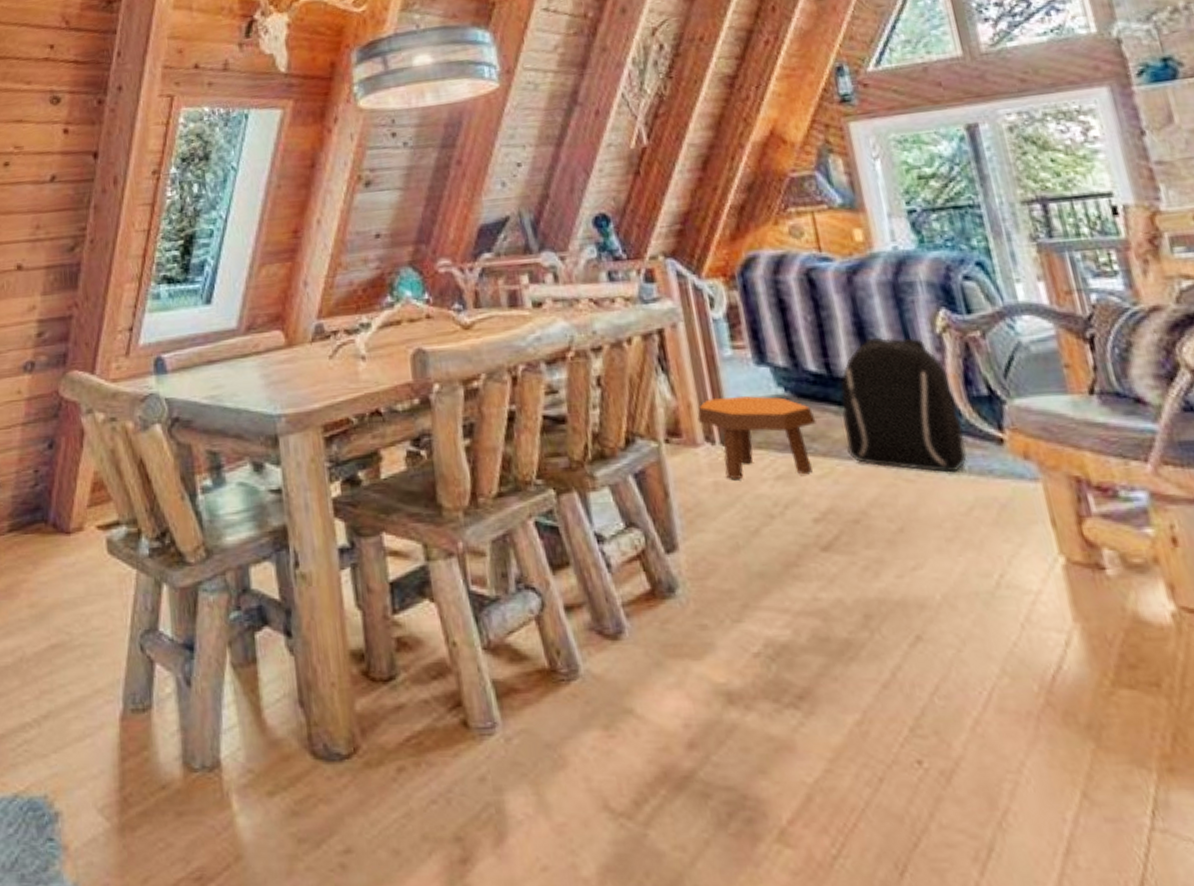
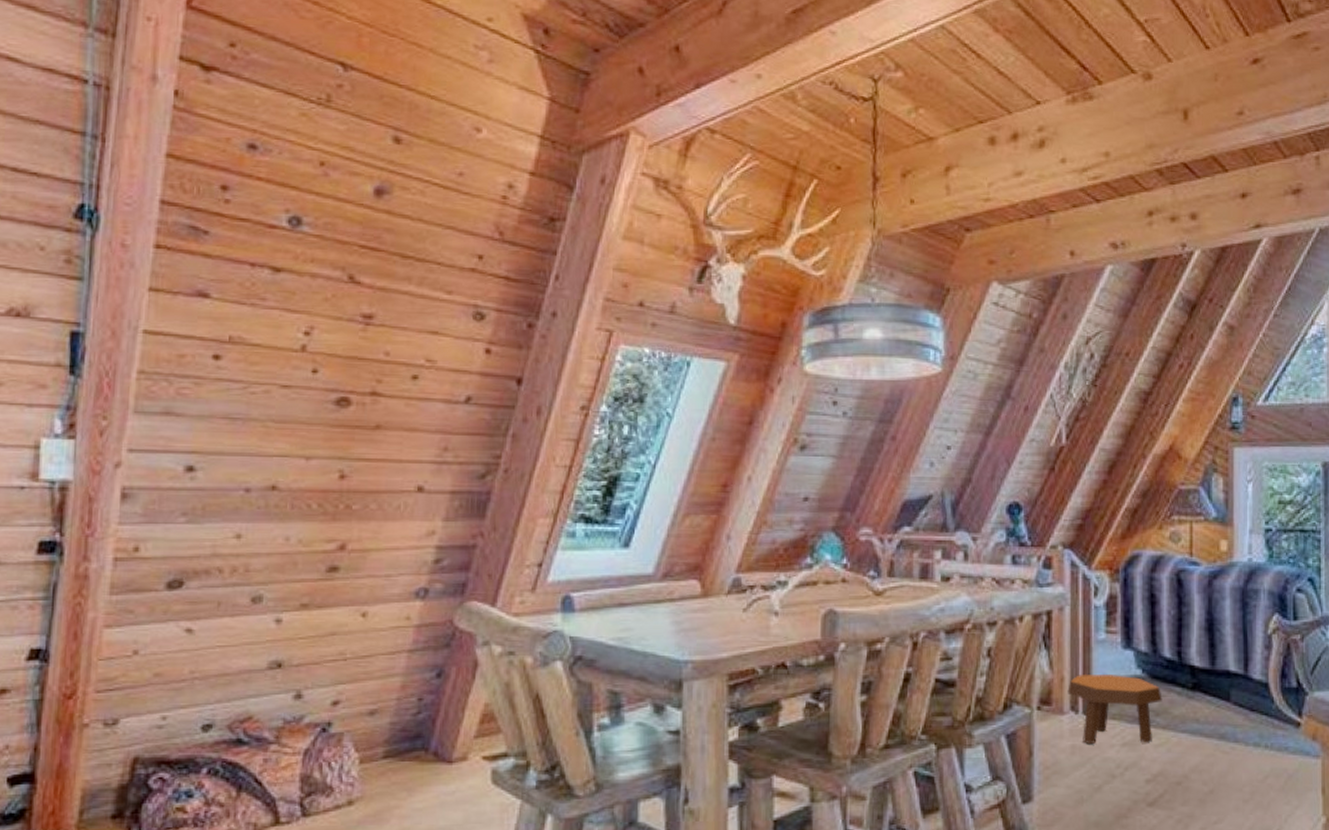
backpack: present [840,337,967,473] -> none [1183,633,1272,748]

